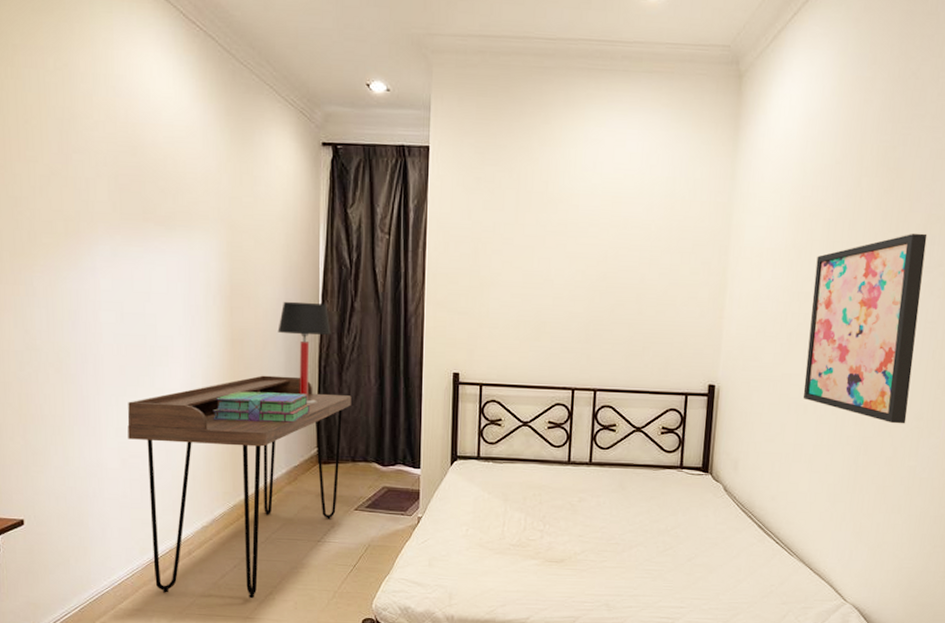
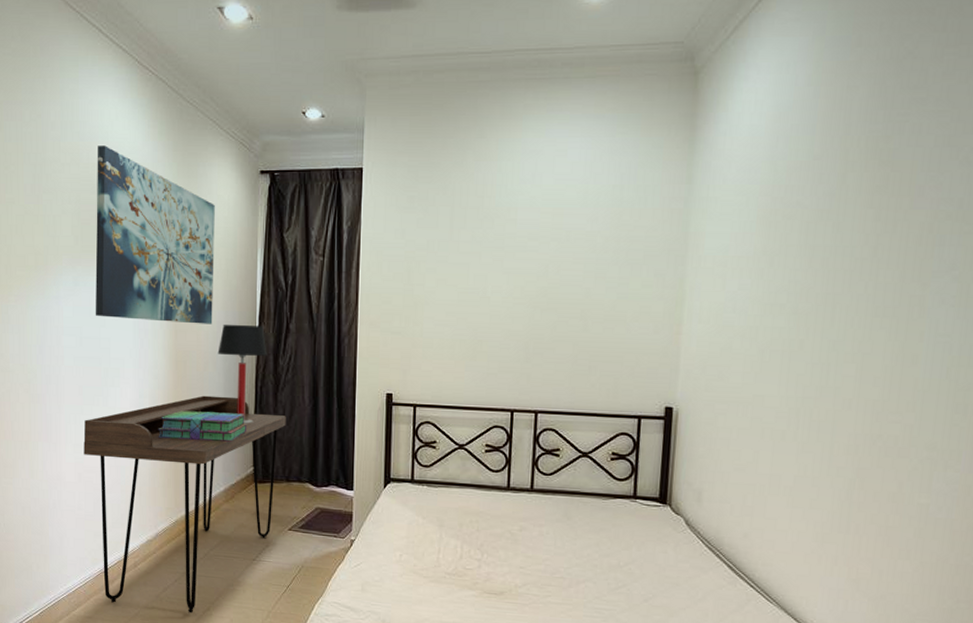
wall art: none [136,103,273,302] -> present [95,145,215,325]
wall art: present [803,233,928,424] -> none [779,232,935,455]

